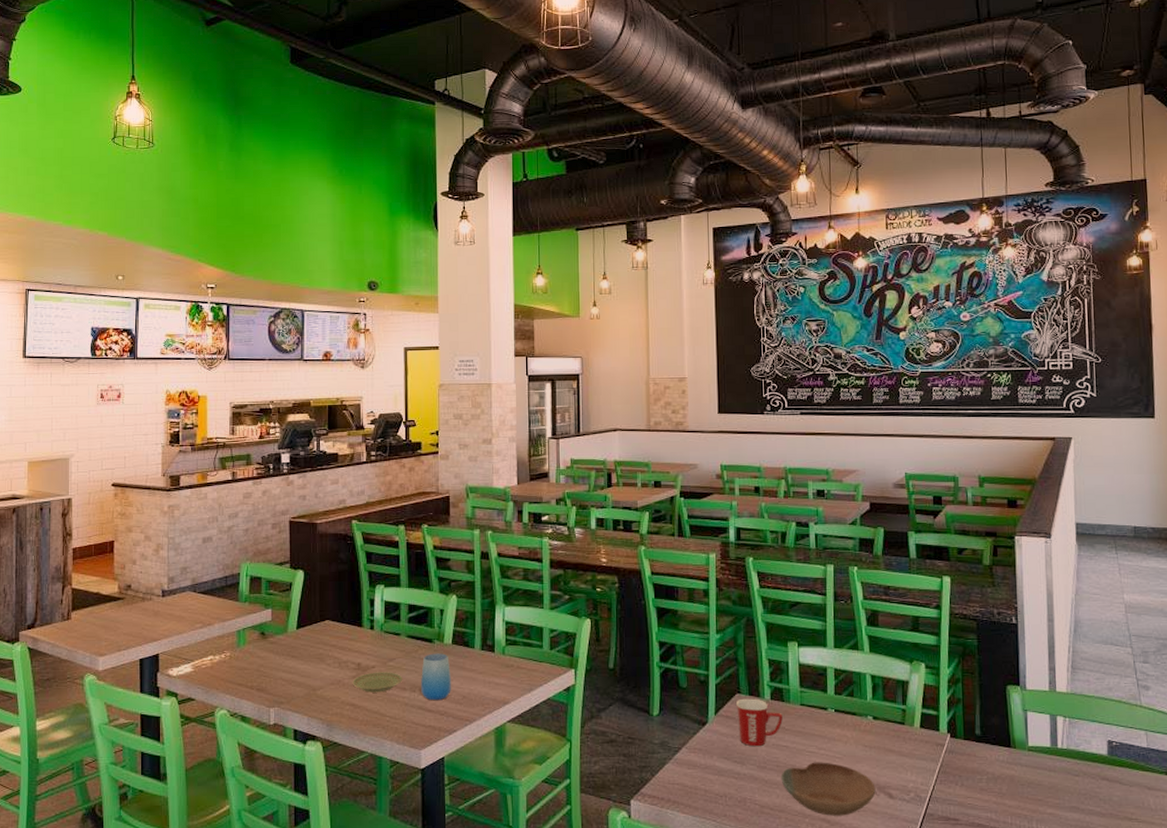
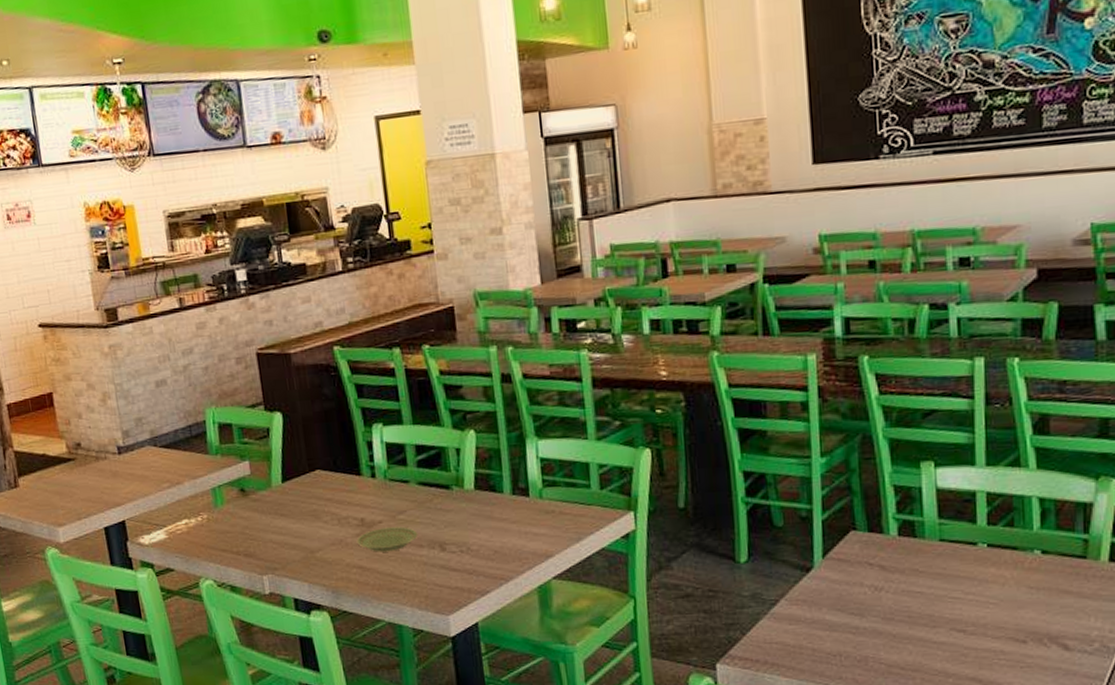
cup: present [421,653,451,701] -> none [439,501,479,558]
mug: present [736,698,783,747] -> none [851,535,915,595]
bowl: present [781,762,876,816] -> none [914,609,1045,674]

